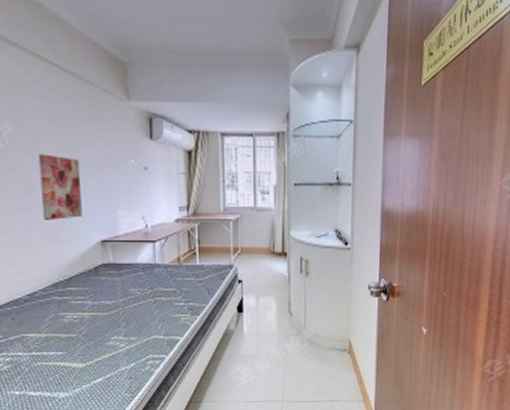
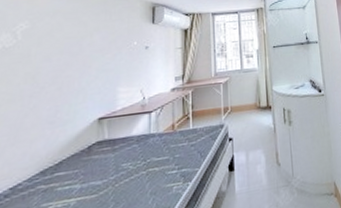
wall art: present [37,154,83,221] -> none [41,44,86,107]

